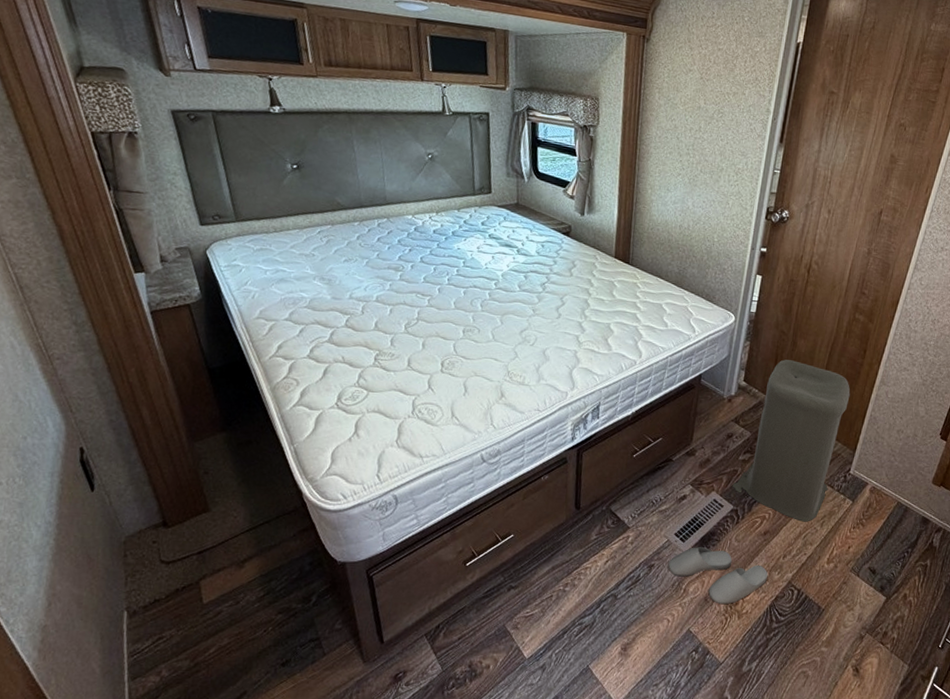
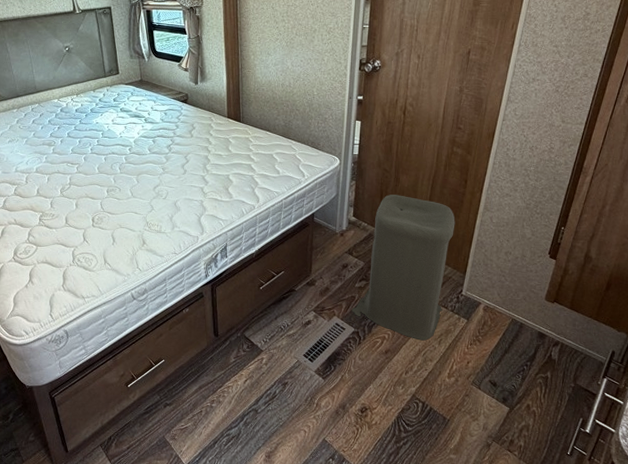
slippers: present [668,547,768,605] -> none [300,366,393,417]

